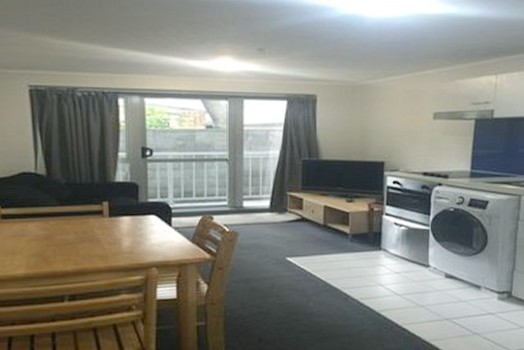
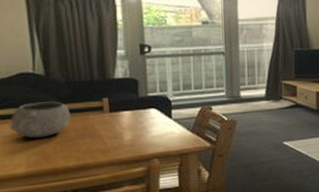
bowl: none [11,203,71,240] -> present [9,101,71,139]

